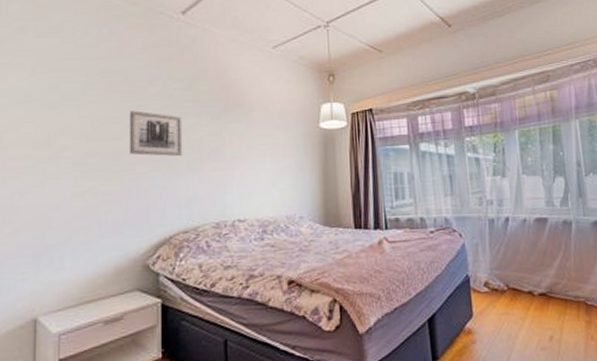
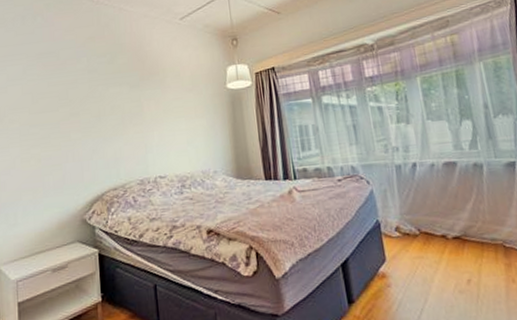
wall art: present [129,110,183,157] -> none [62,85,109,124]

